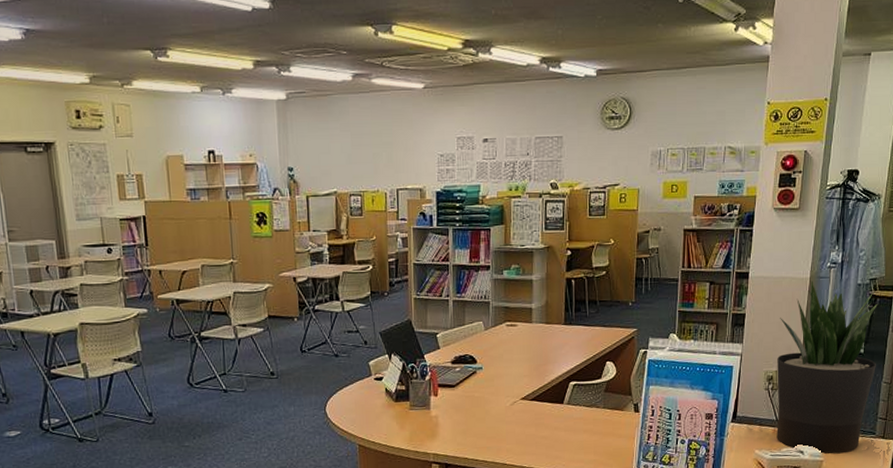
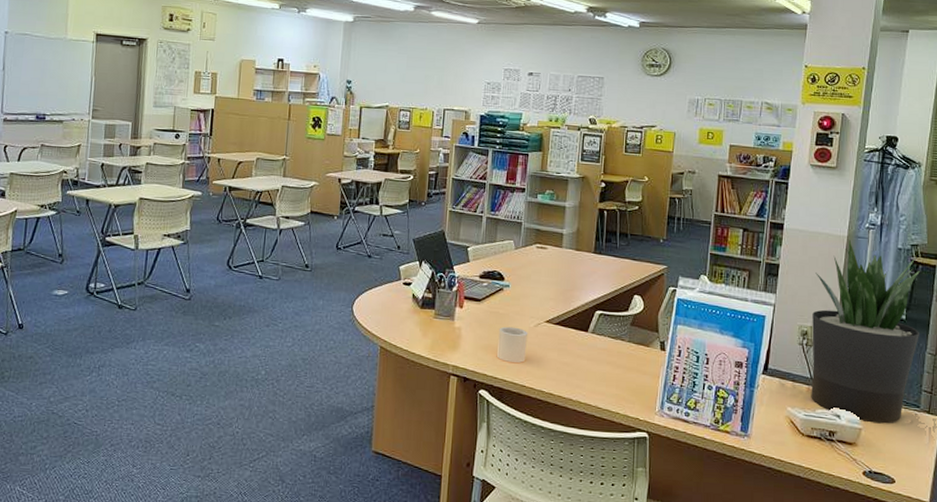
mug: none [475,408,505,444] -> present [496,326,528,364]

